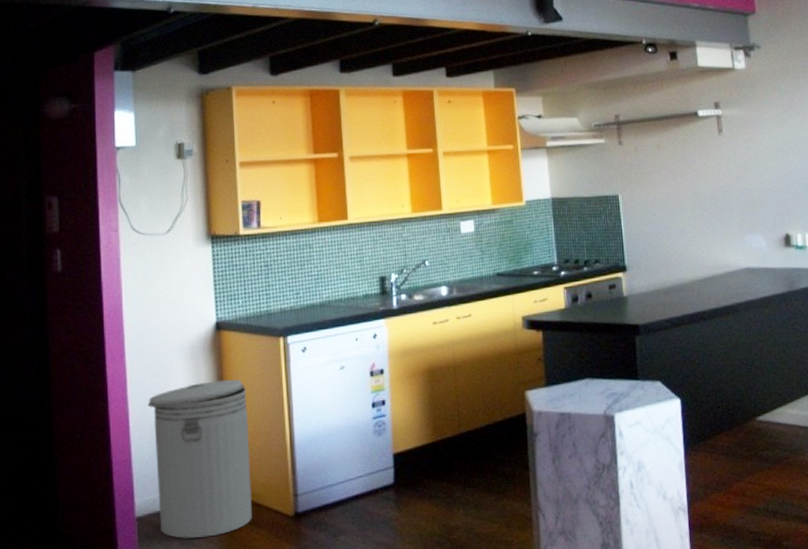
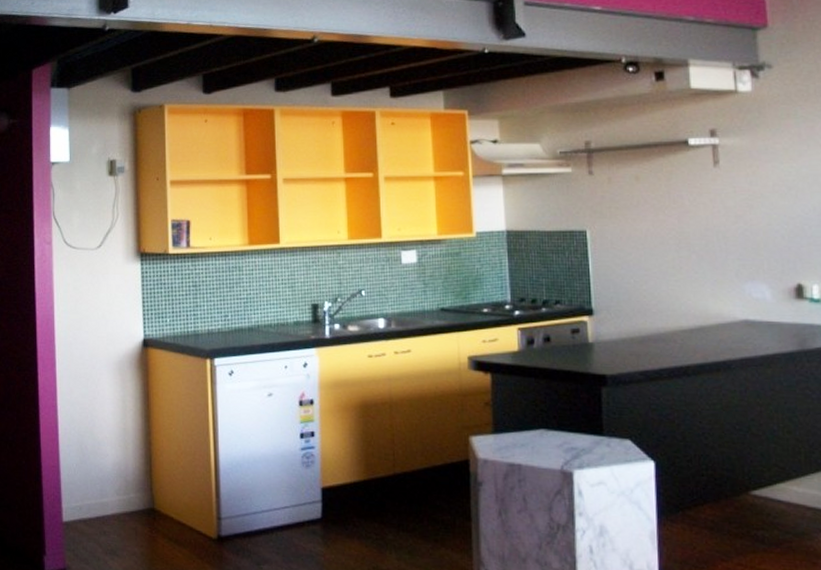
can: present [147,379,253,538] -> none [76,396,176,550]

